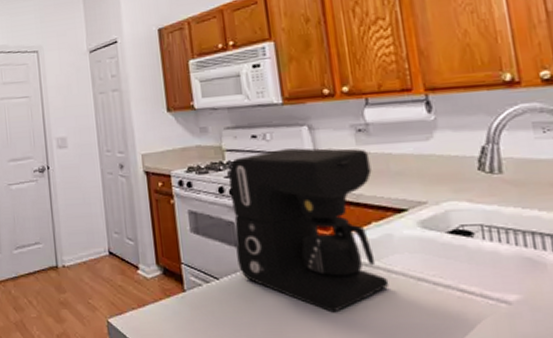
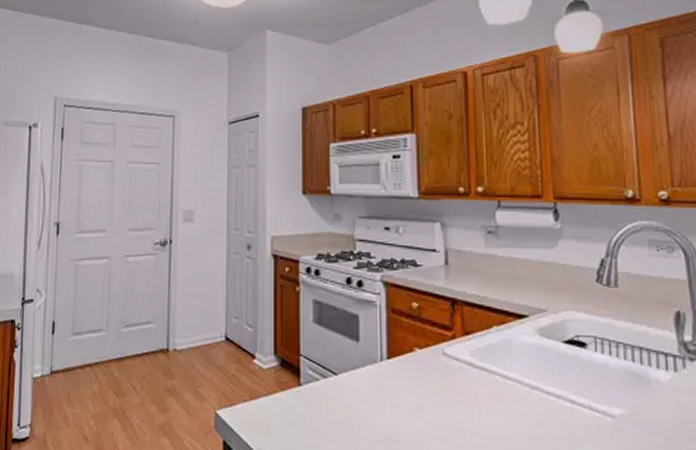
coffee maker: present [228,148,390,313] -> none [357,244,504,417]

